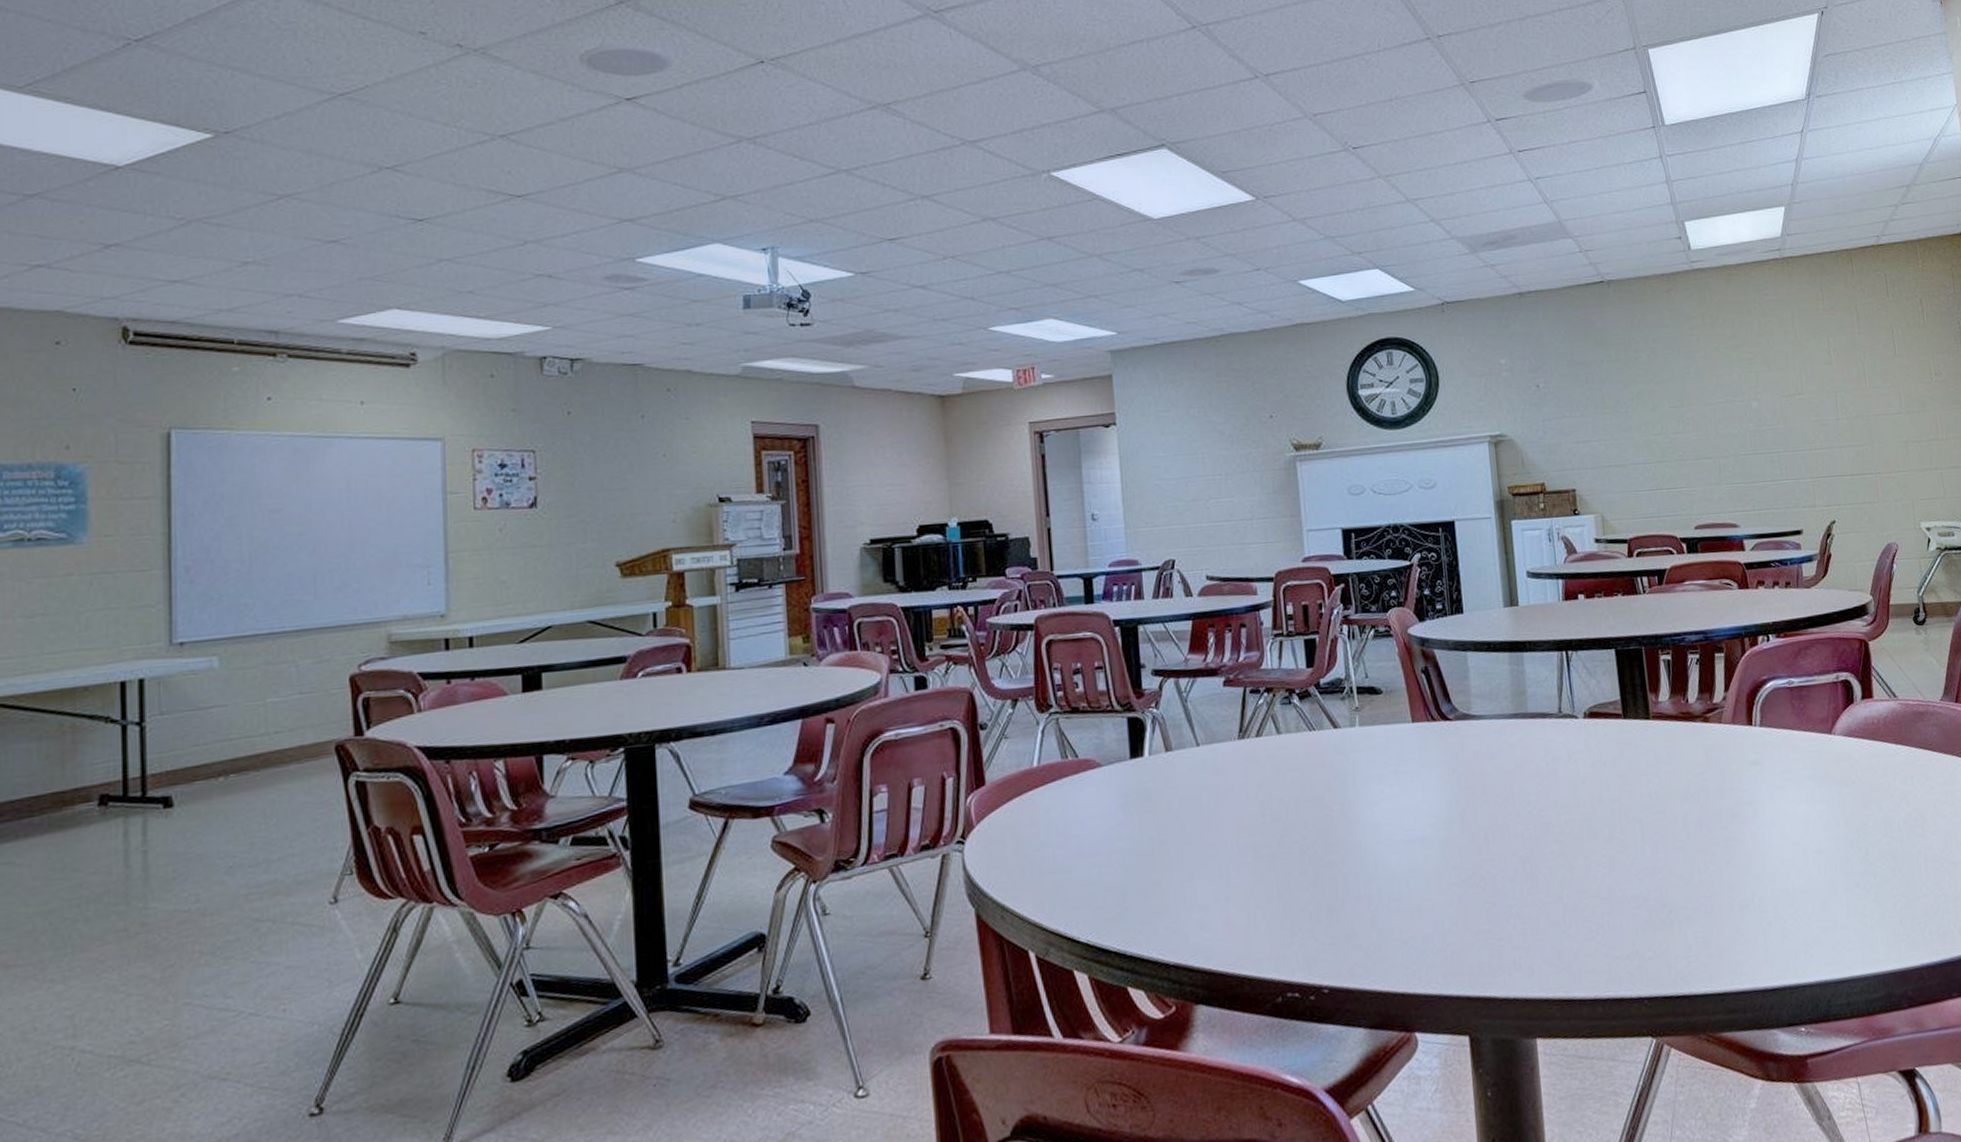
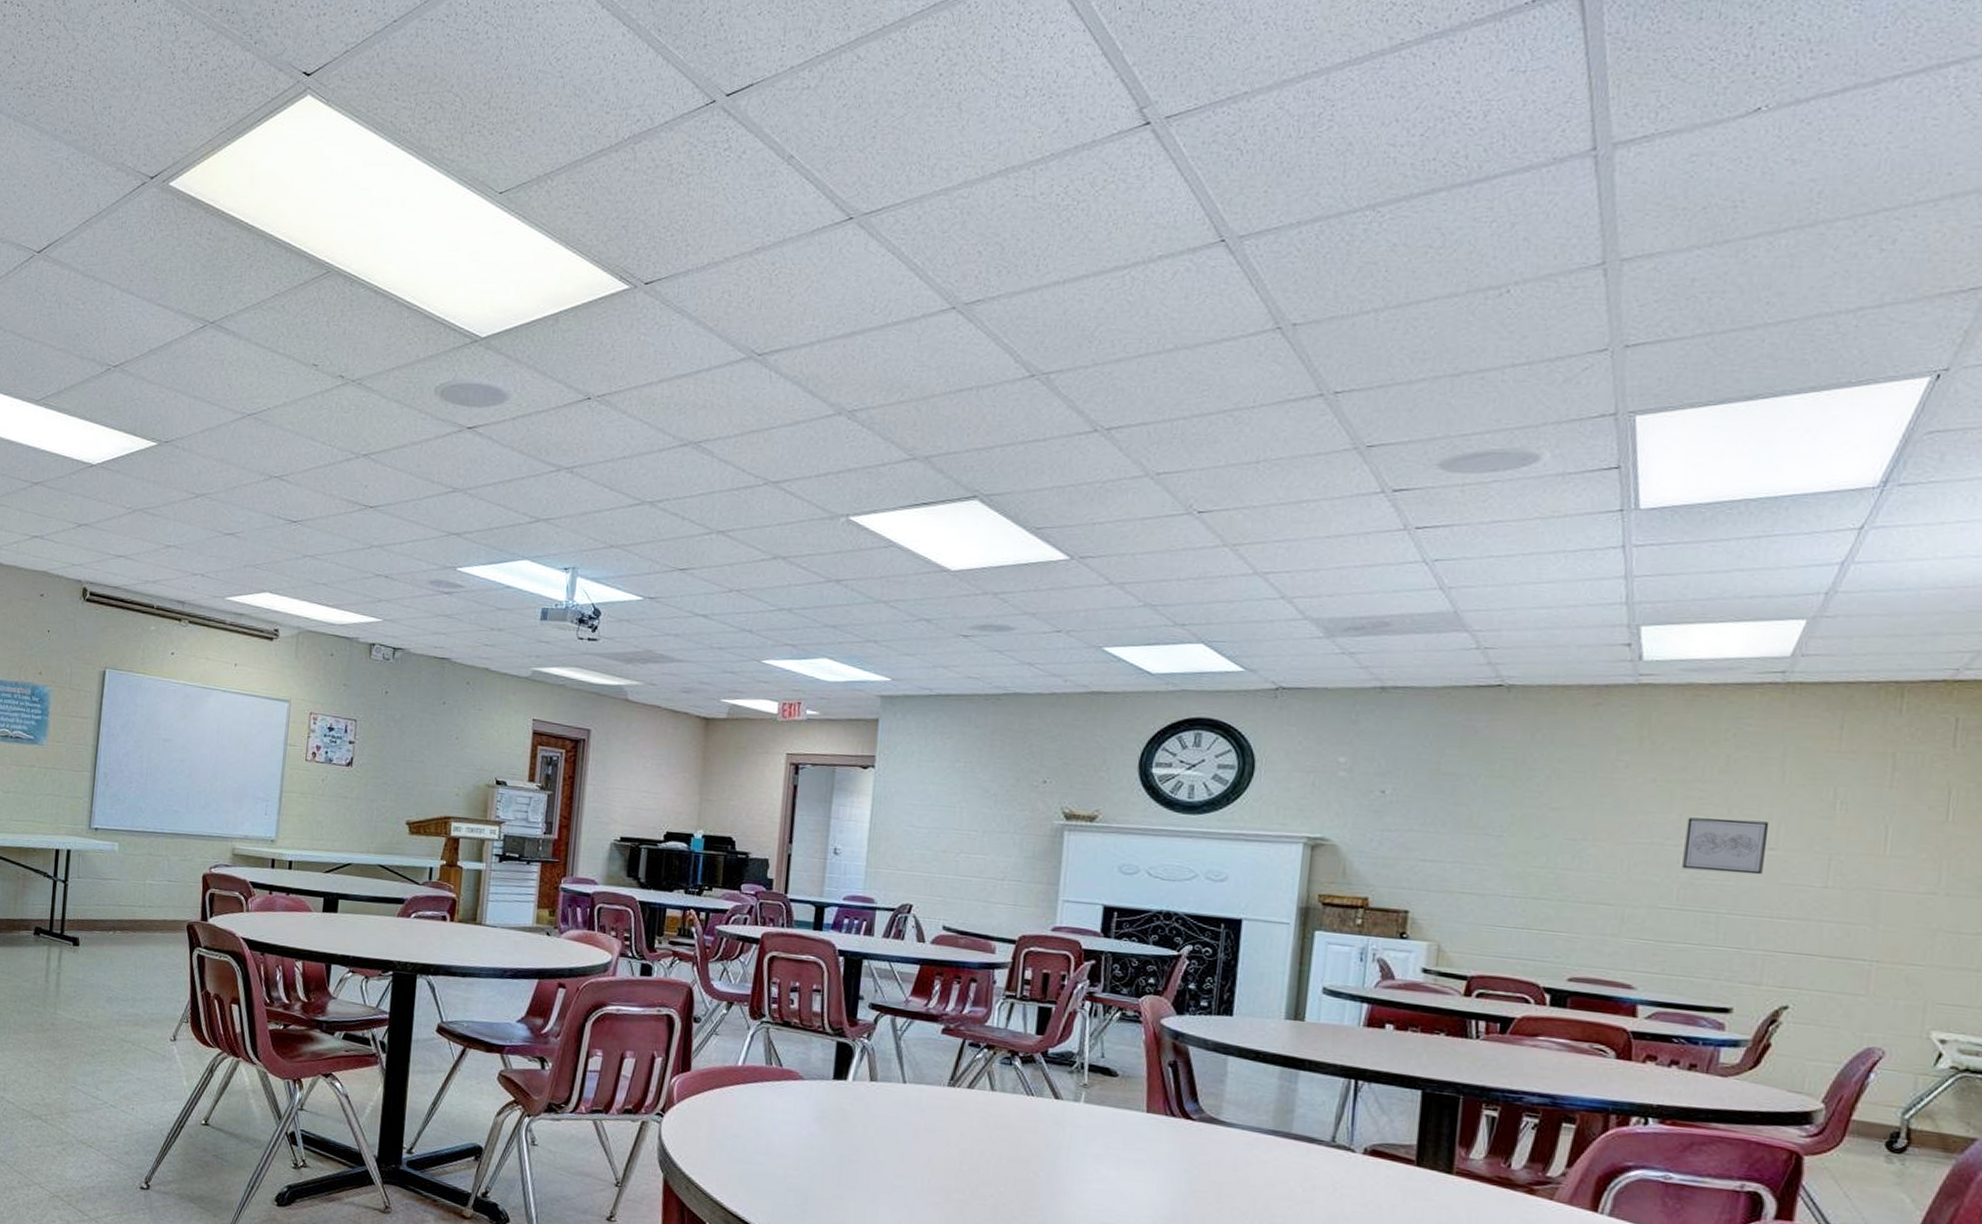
wall art: none [1744,372,1799,419] -> present [1682,817,1770,875]

